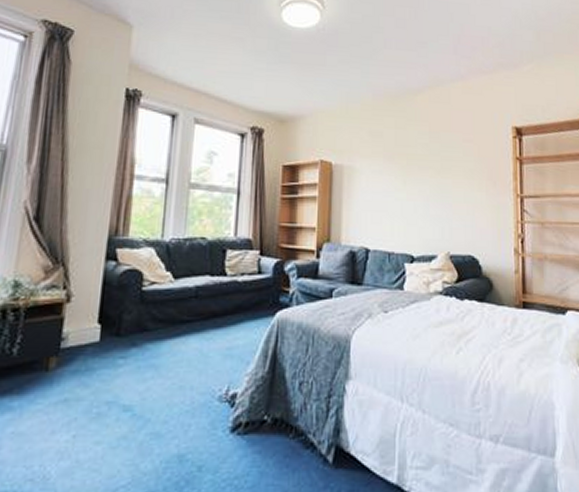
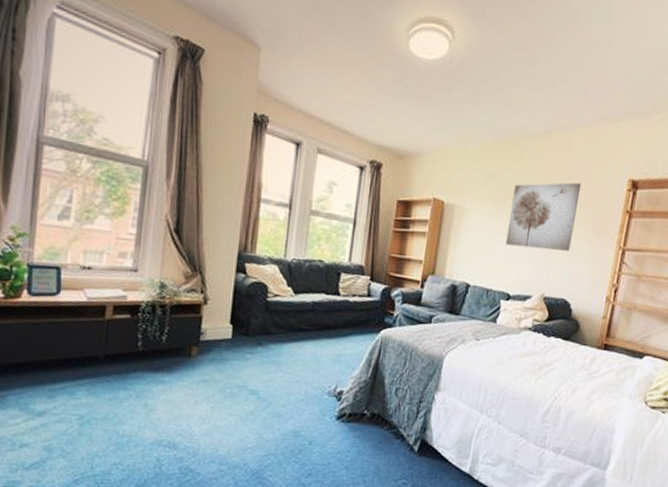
wall art: none [400,133,468,204] -> present [505,182,582,251]

